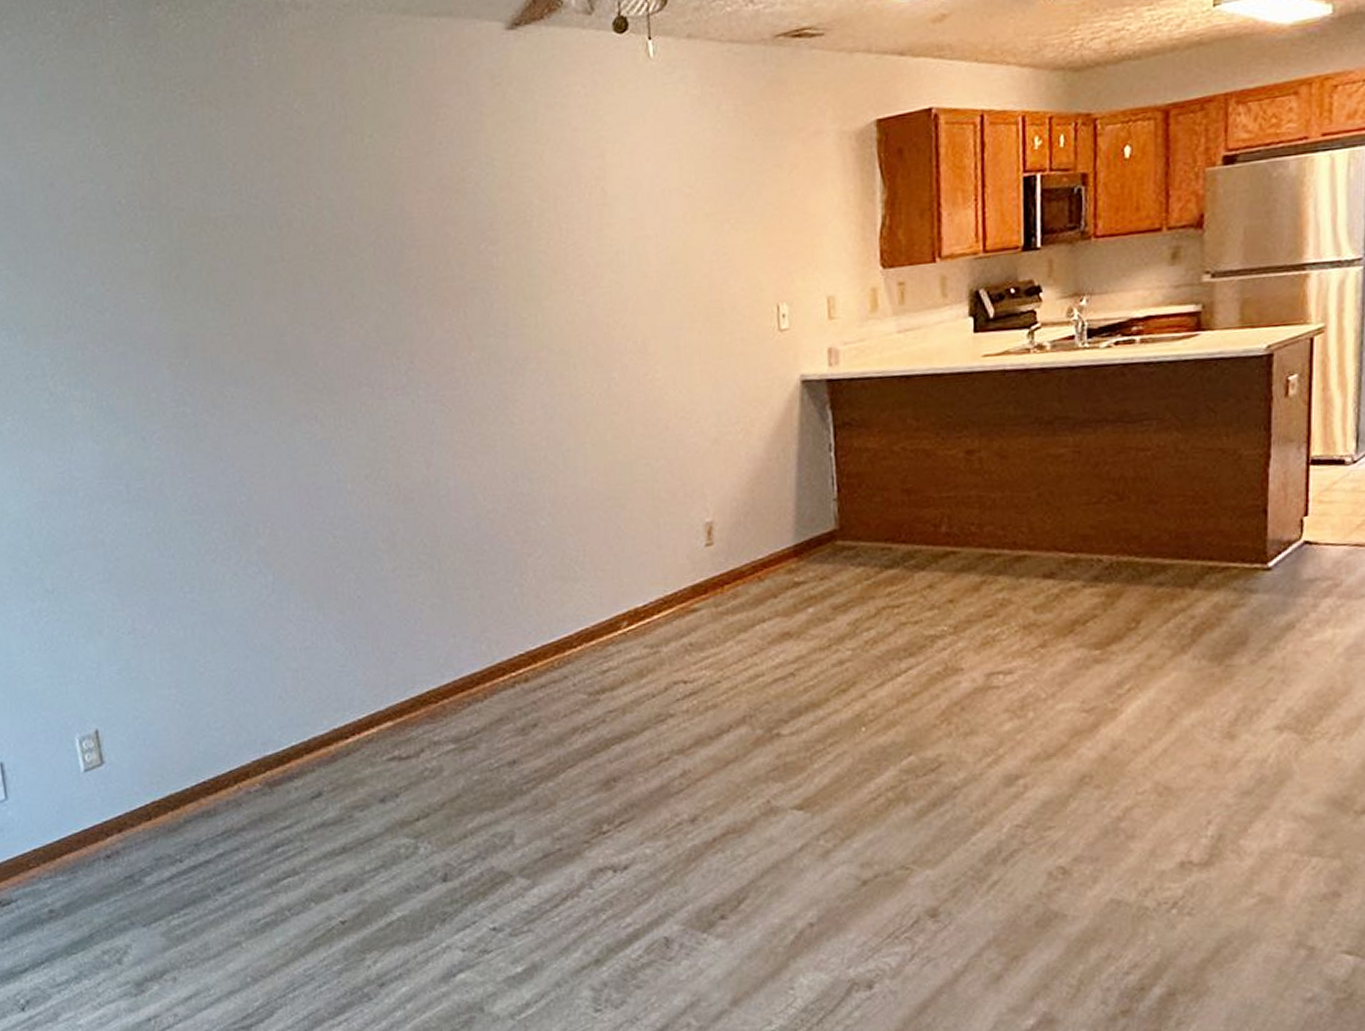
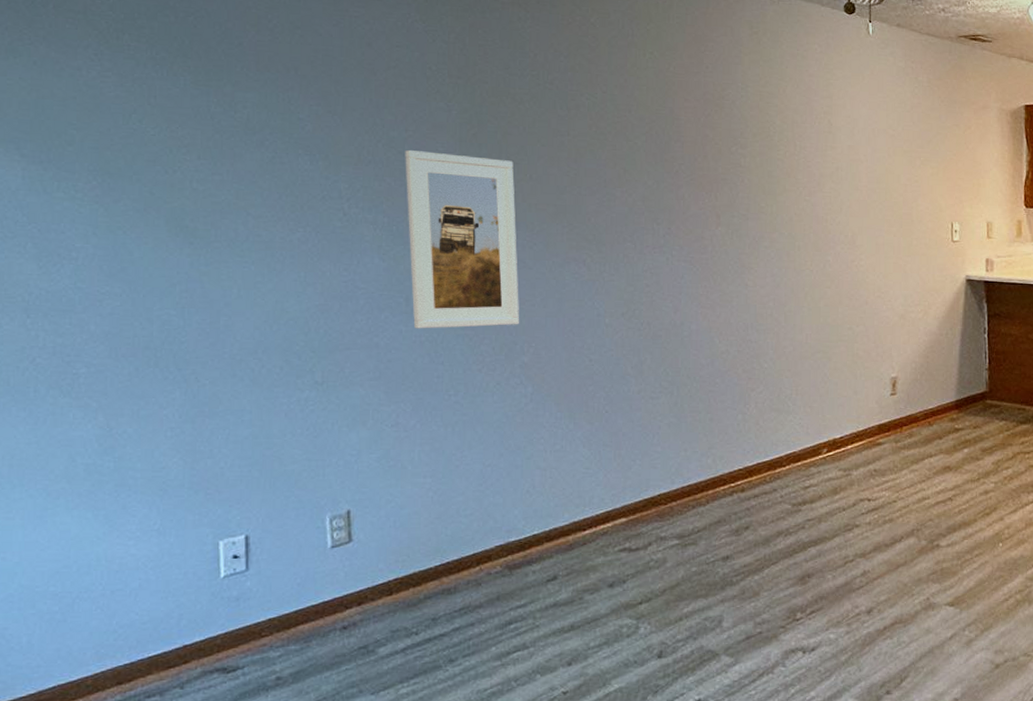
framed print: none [104,303,251,519] -> present [405,150,520,329]

